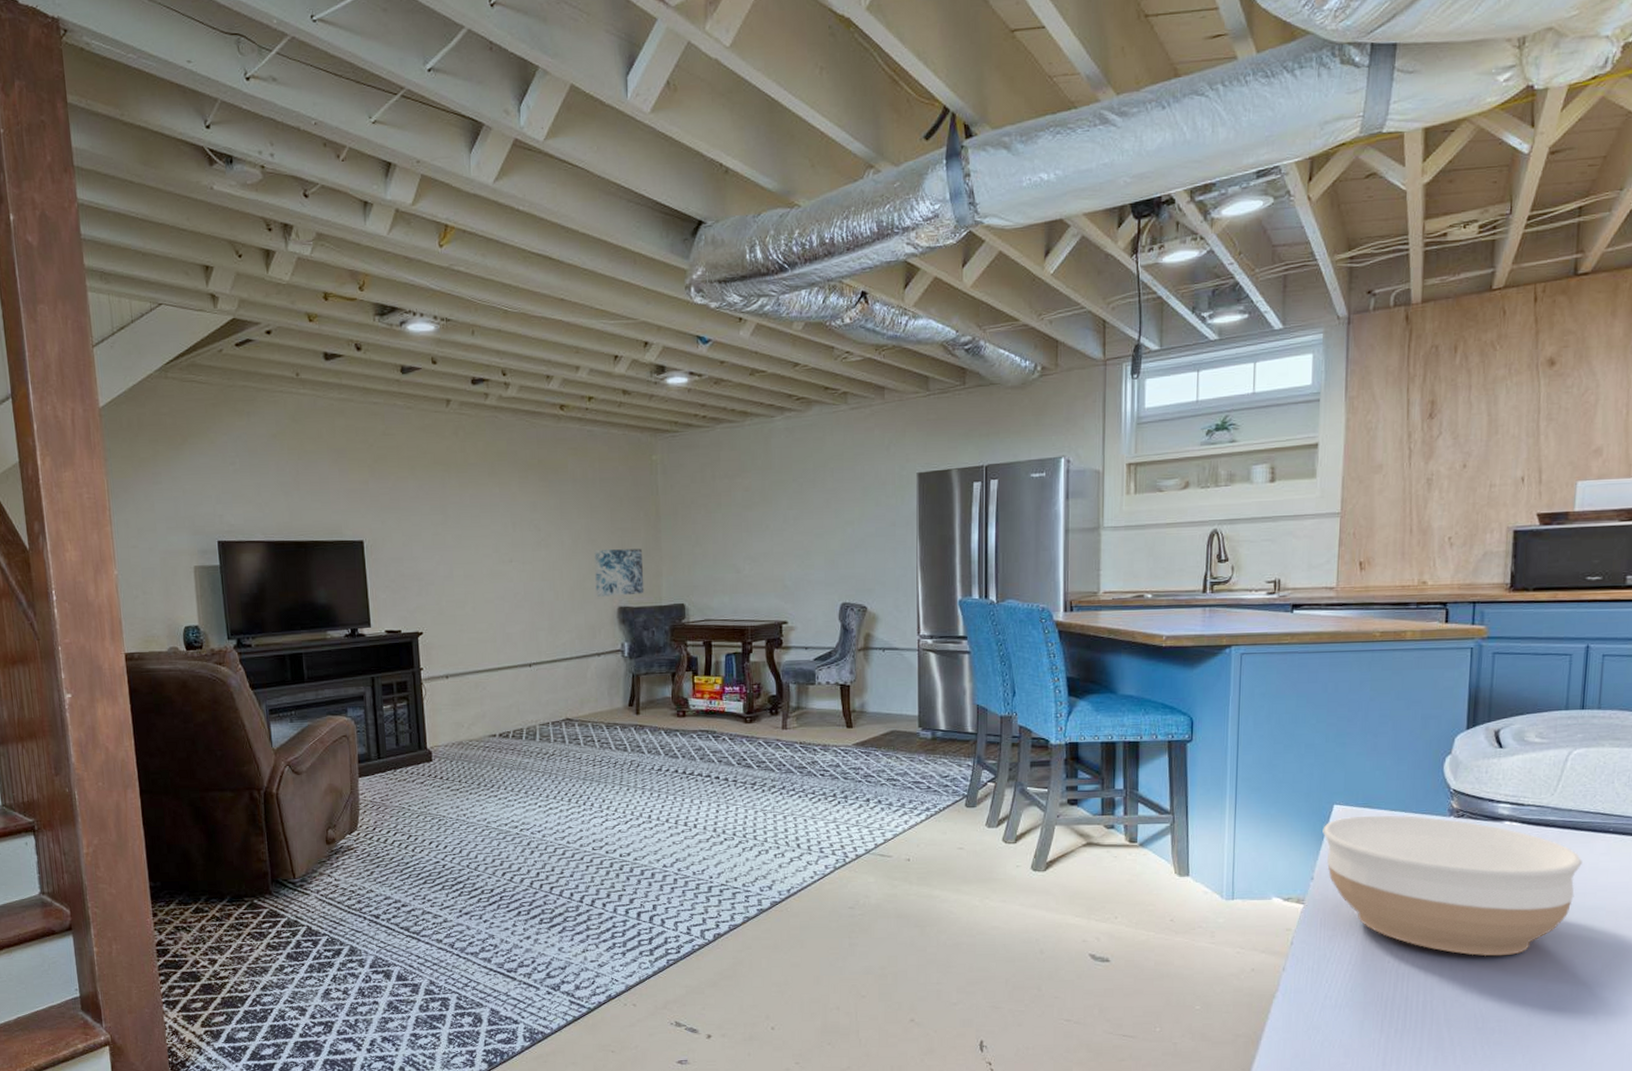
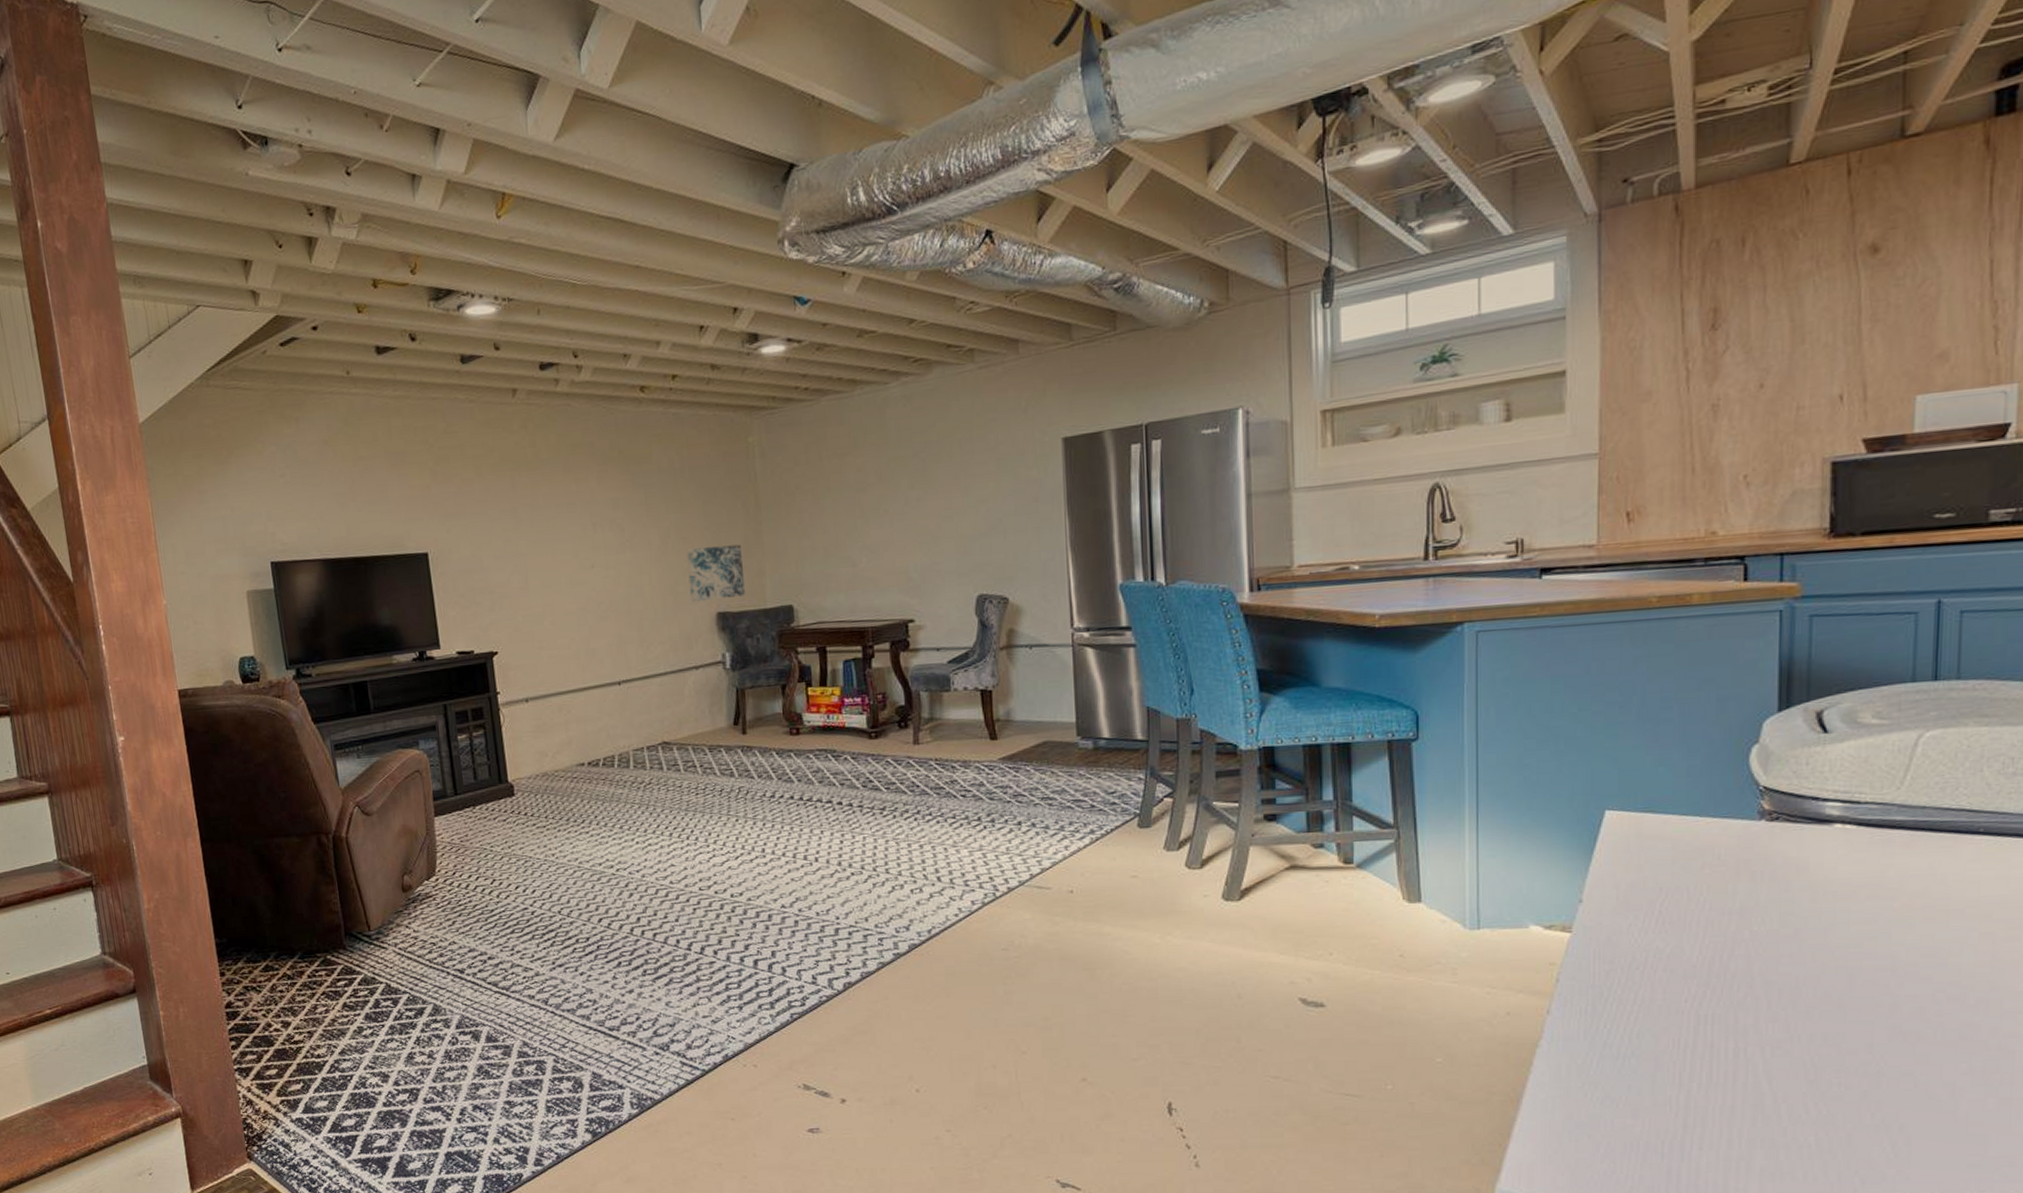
bowl: present [1322,815,1582,957] -> none [1592,821,1943,992]

